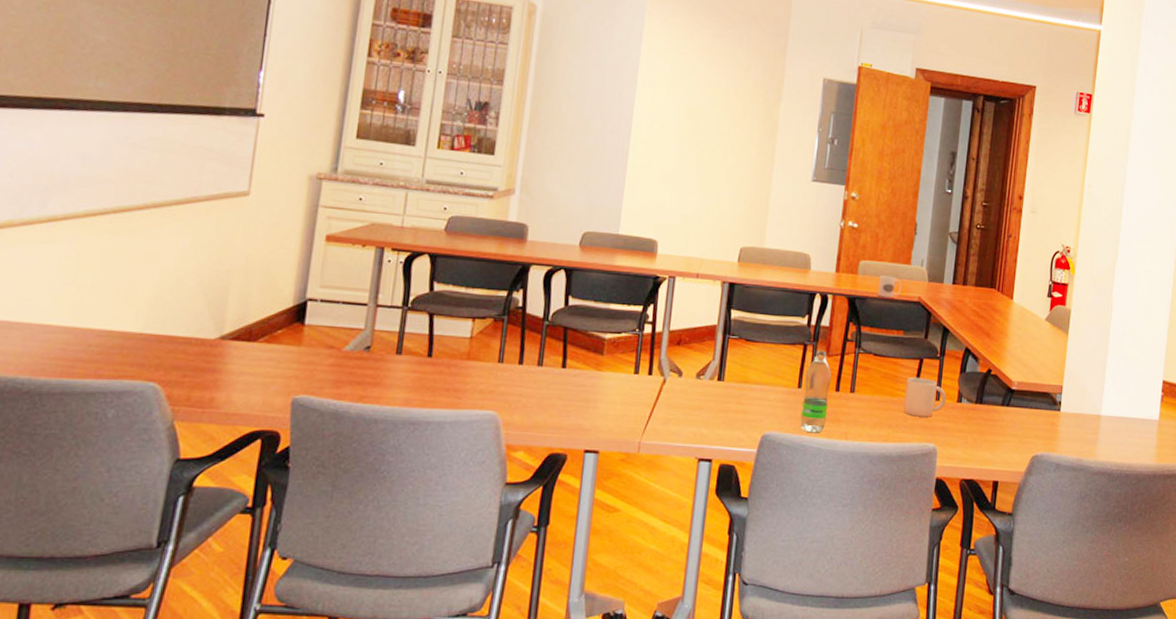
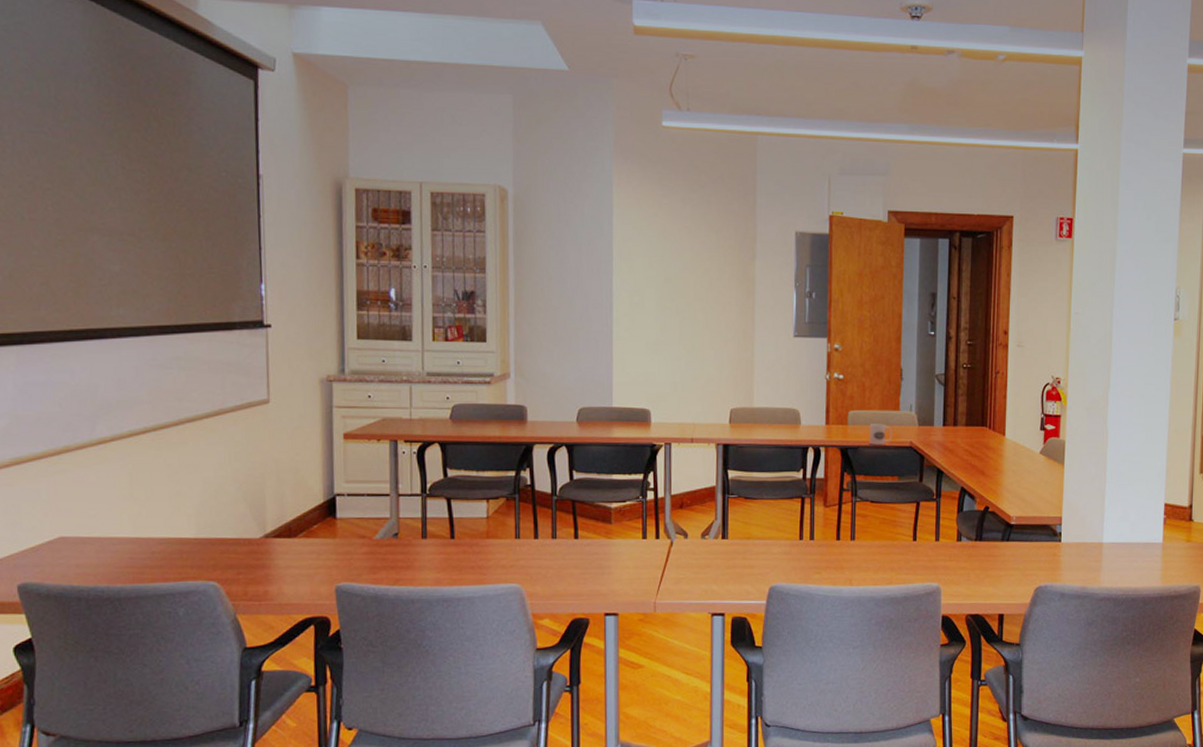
bottle: present [800,350,832,433] -> none [805,502,831,582]
mug: present [903,377,947,417] -> none [903,520,946,558]

